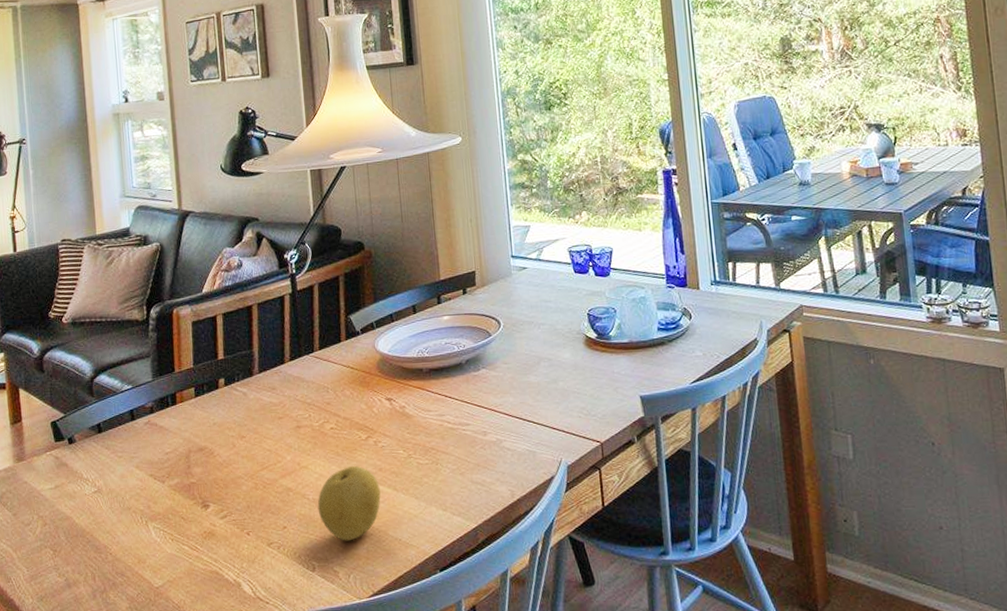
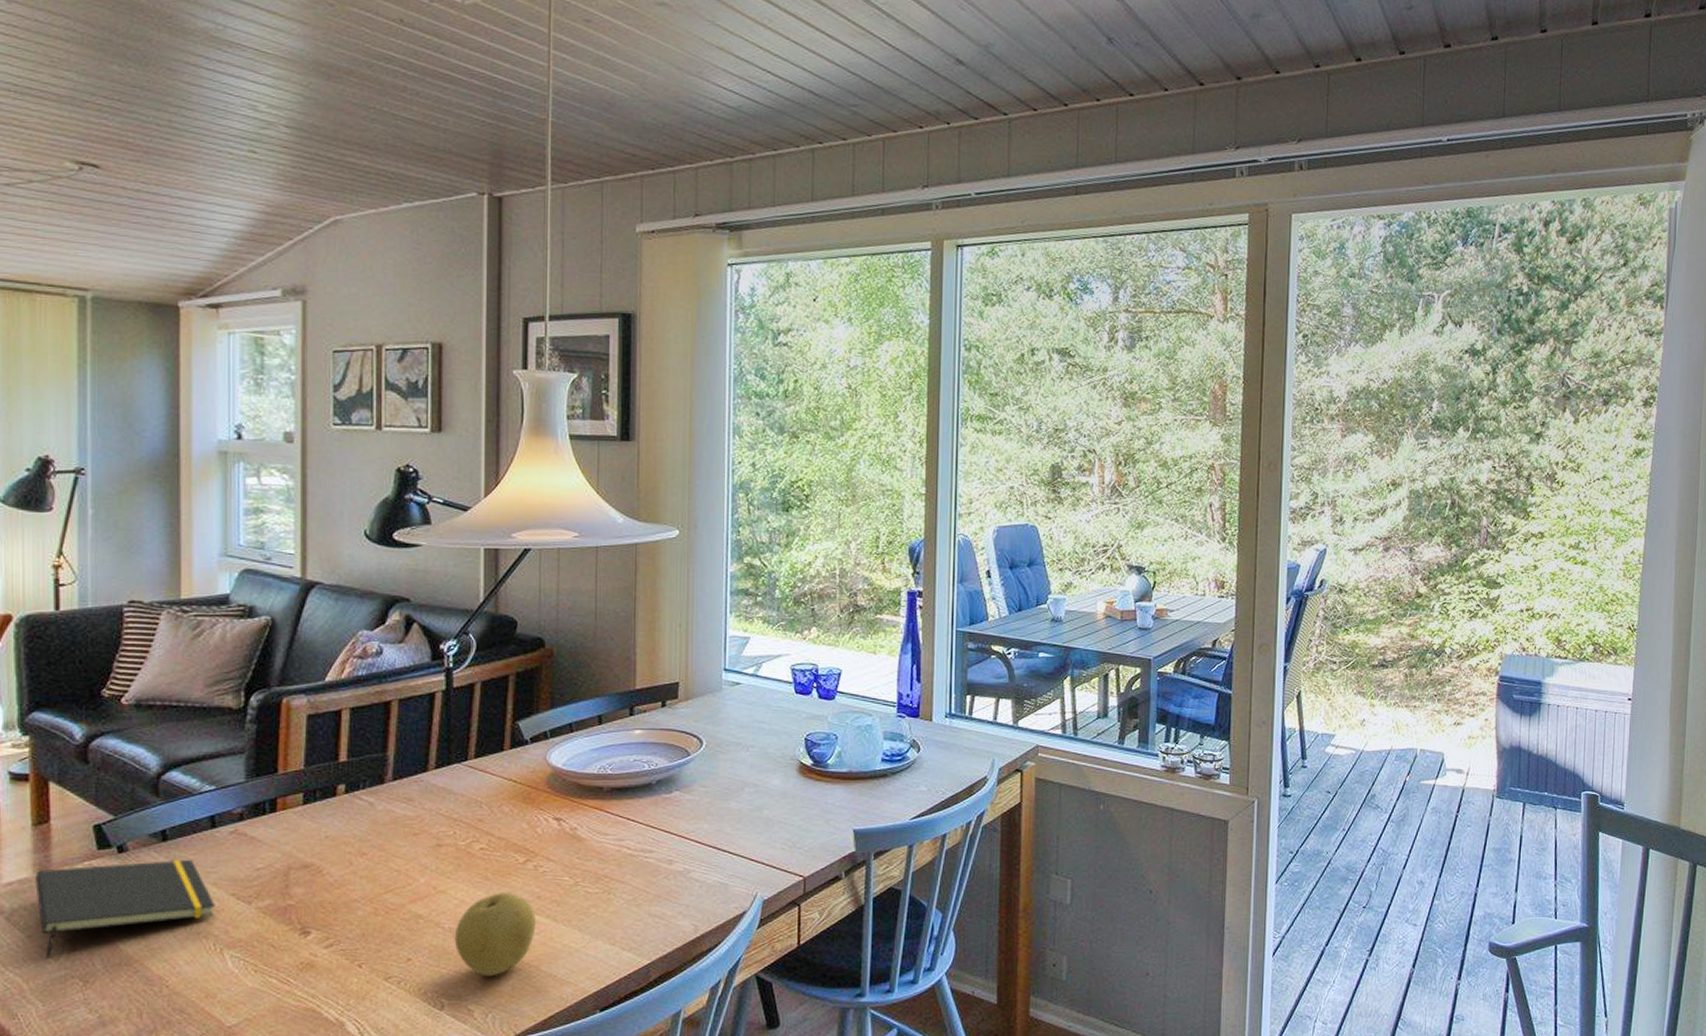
notepad: none [14,447,140,533] -> present [34,859,216,959]

